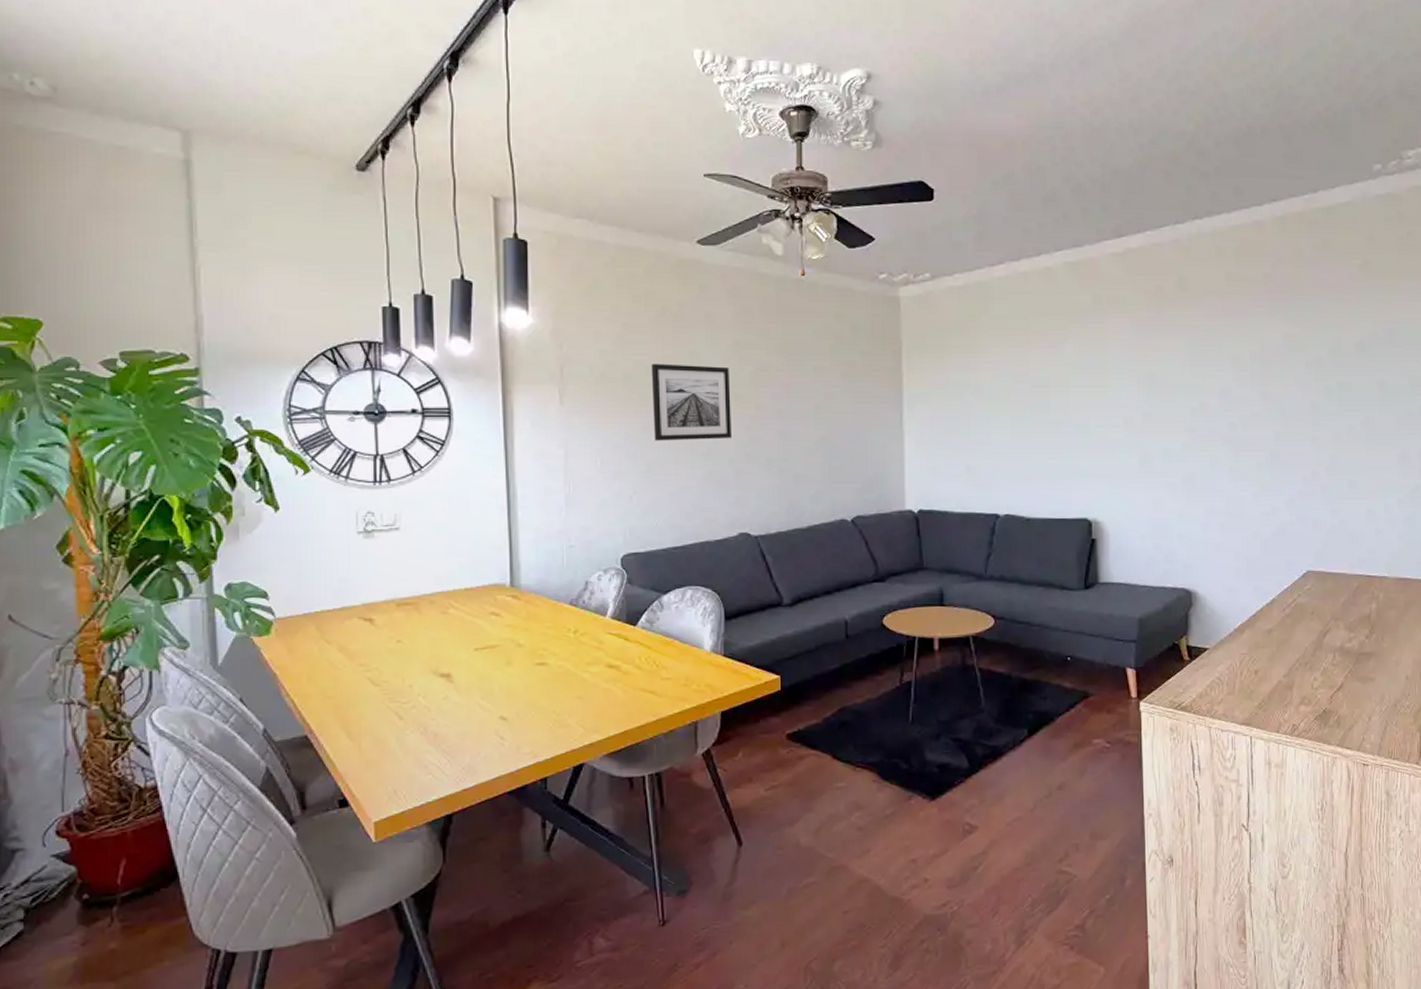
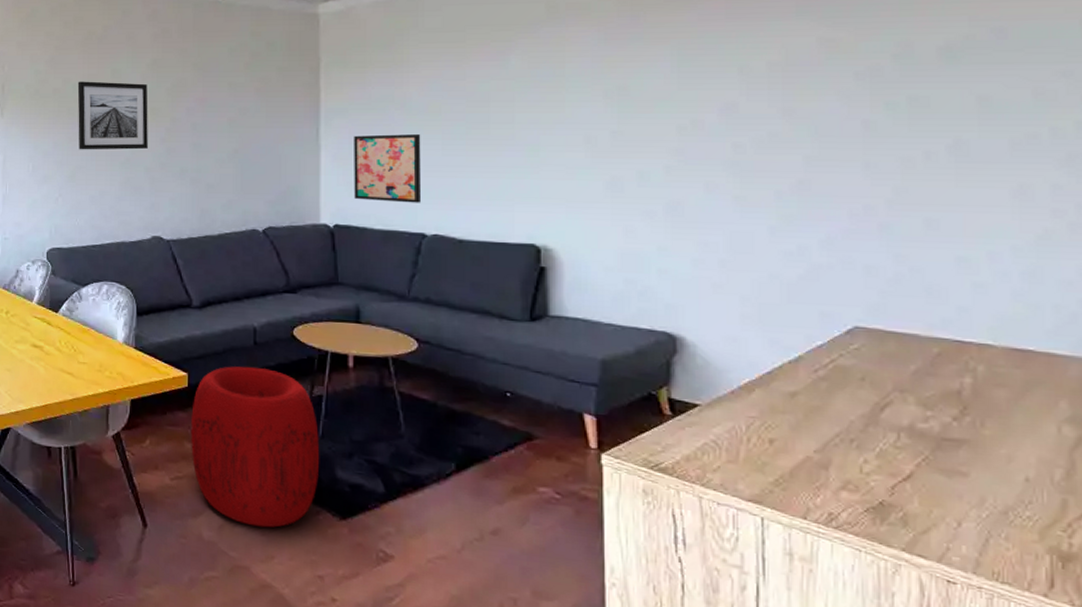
pouf: none [785,660,911,823] -> present [191,366,320,528]
wall art: none [934,417,995,485] -> present [354,133,422,203]

